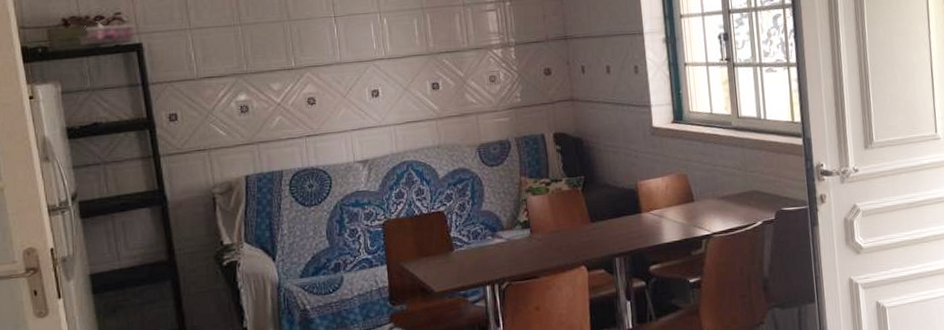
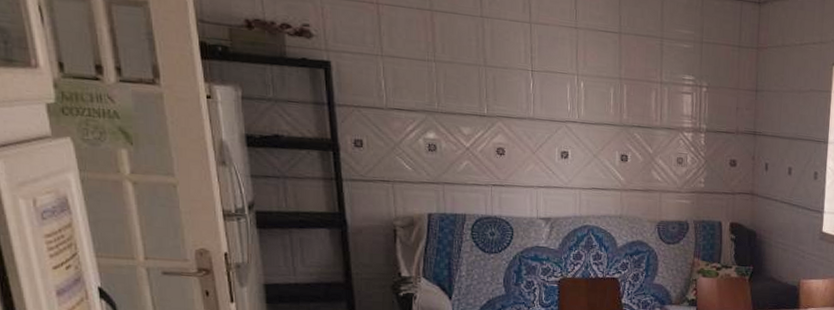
decorative basket: present [77,19,135,48] -> none [261,29,324,58]

